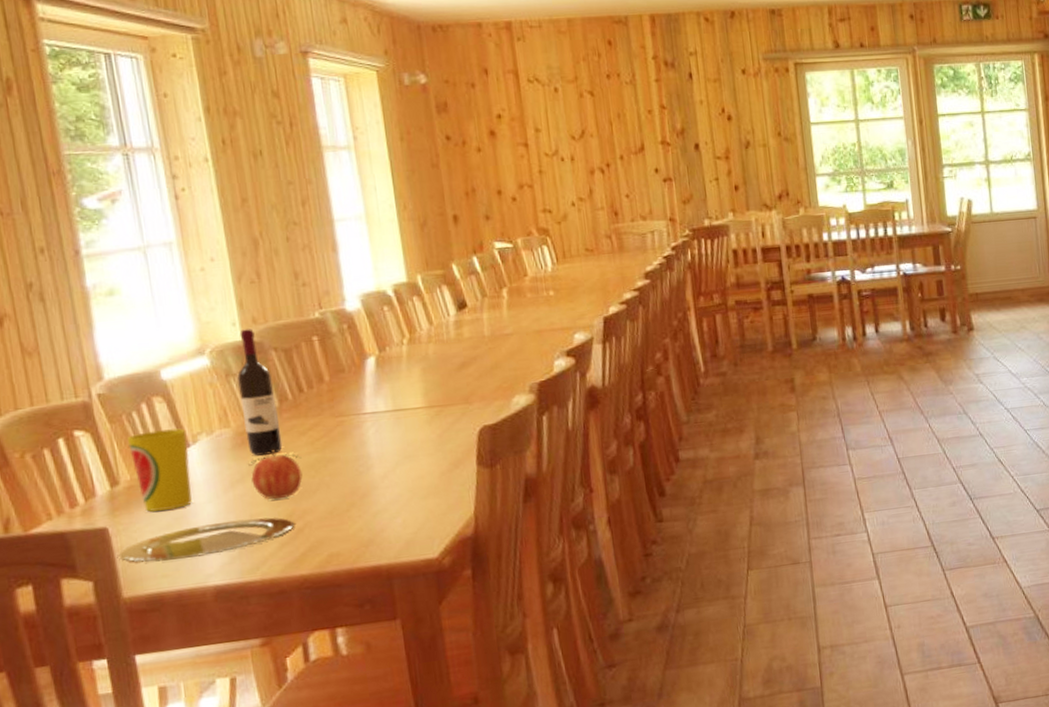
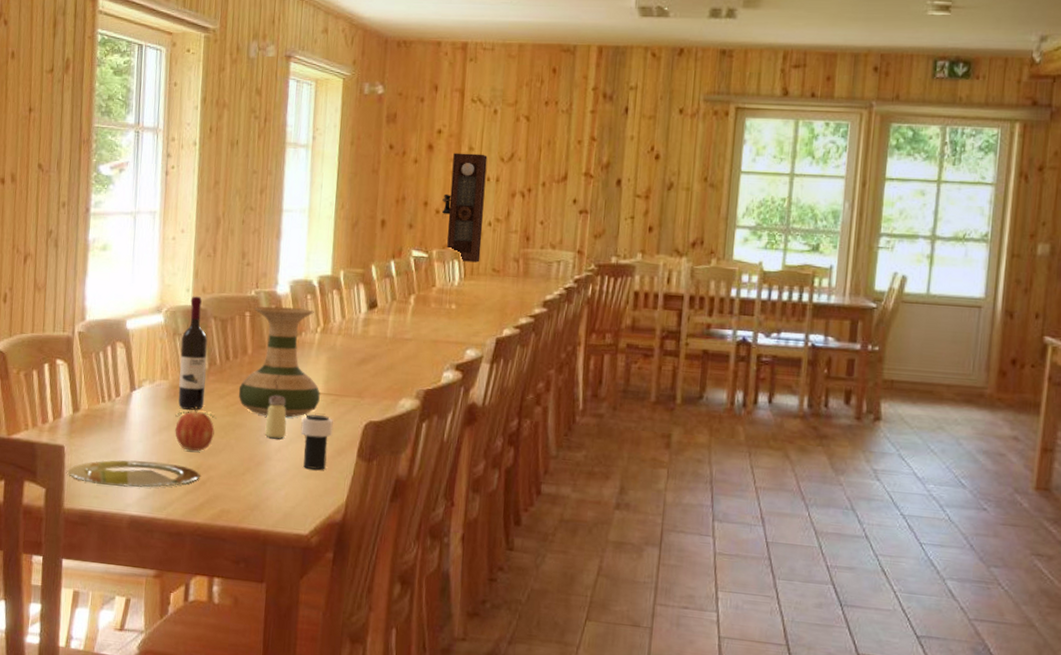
cup: present [126,428,192,512] -> none [92,371,135,442]
vase: none [322,321,422,444] -> present [238,306,320,418]
saltshaker: none [361,419,391,467] -> present [264,395,287,439]
cup: none [405,430,445,489] -> present [300,414,333,470]
pendulum clock: none [517,134,570,246] -> present [441,153,488,263]

